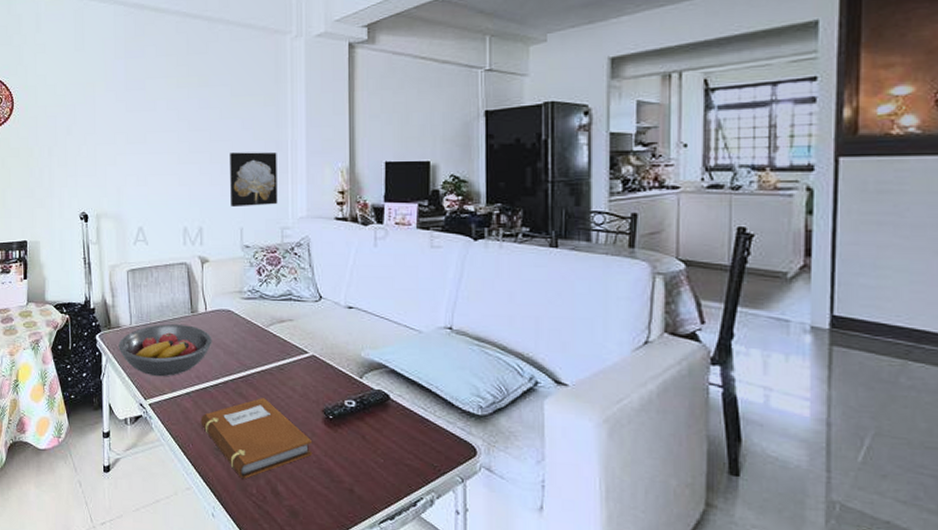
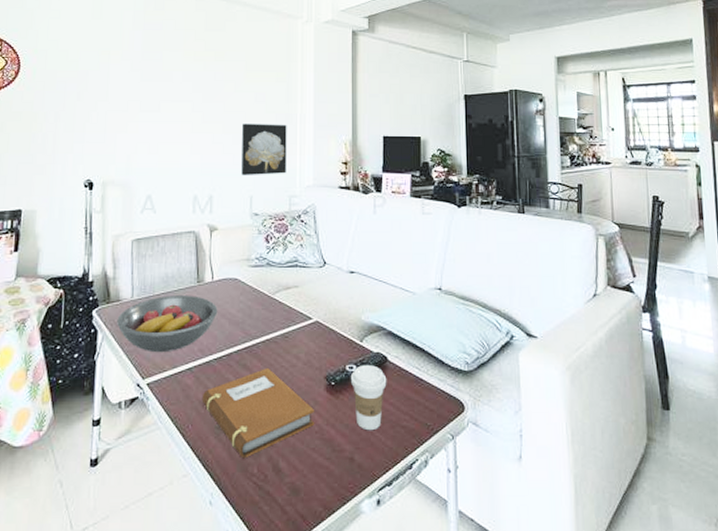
coffee cup: none [349,401,389,466] -> present [350,365,387,431]

